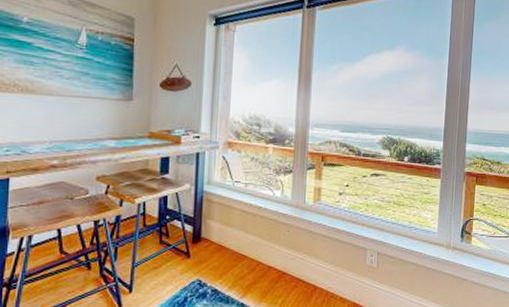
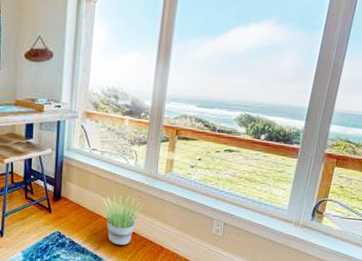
potted plant: none [245,230,294,290] -> present [100,194,145,246]

